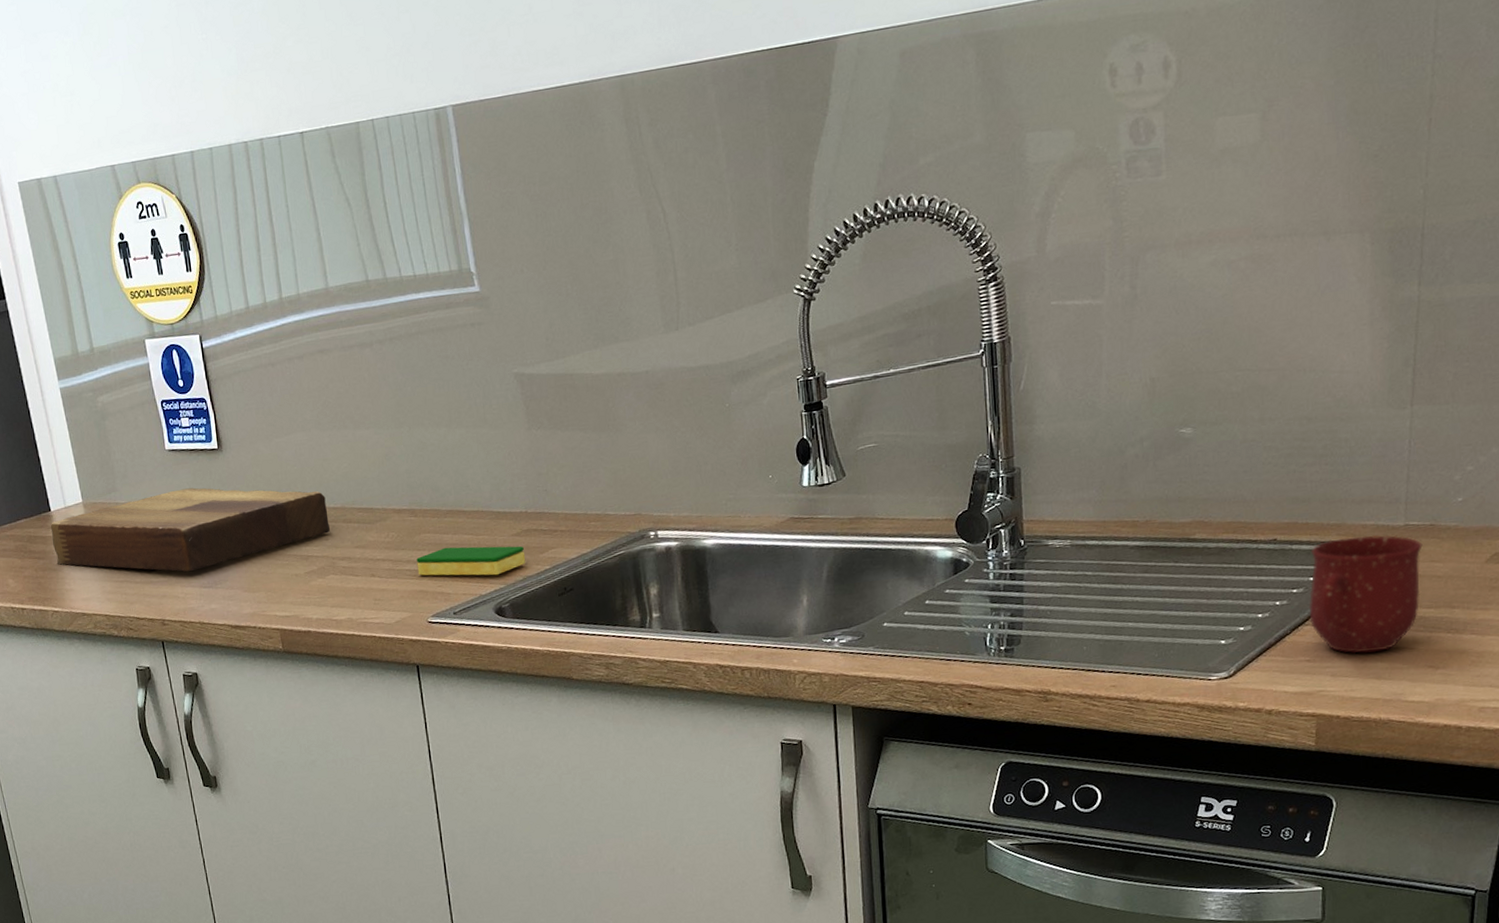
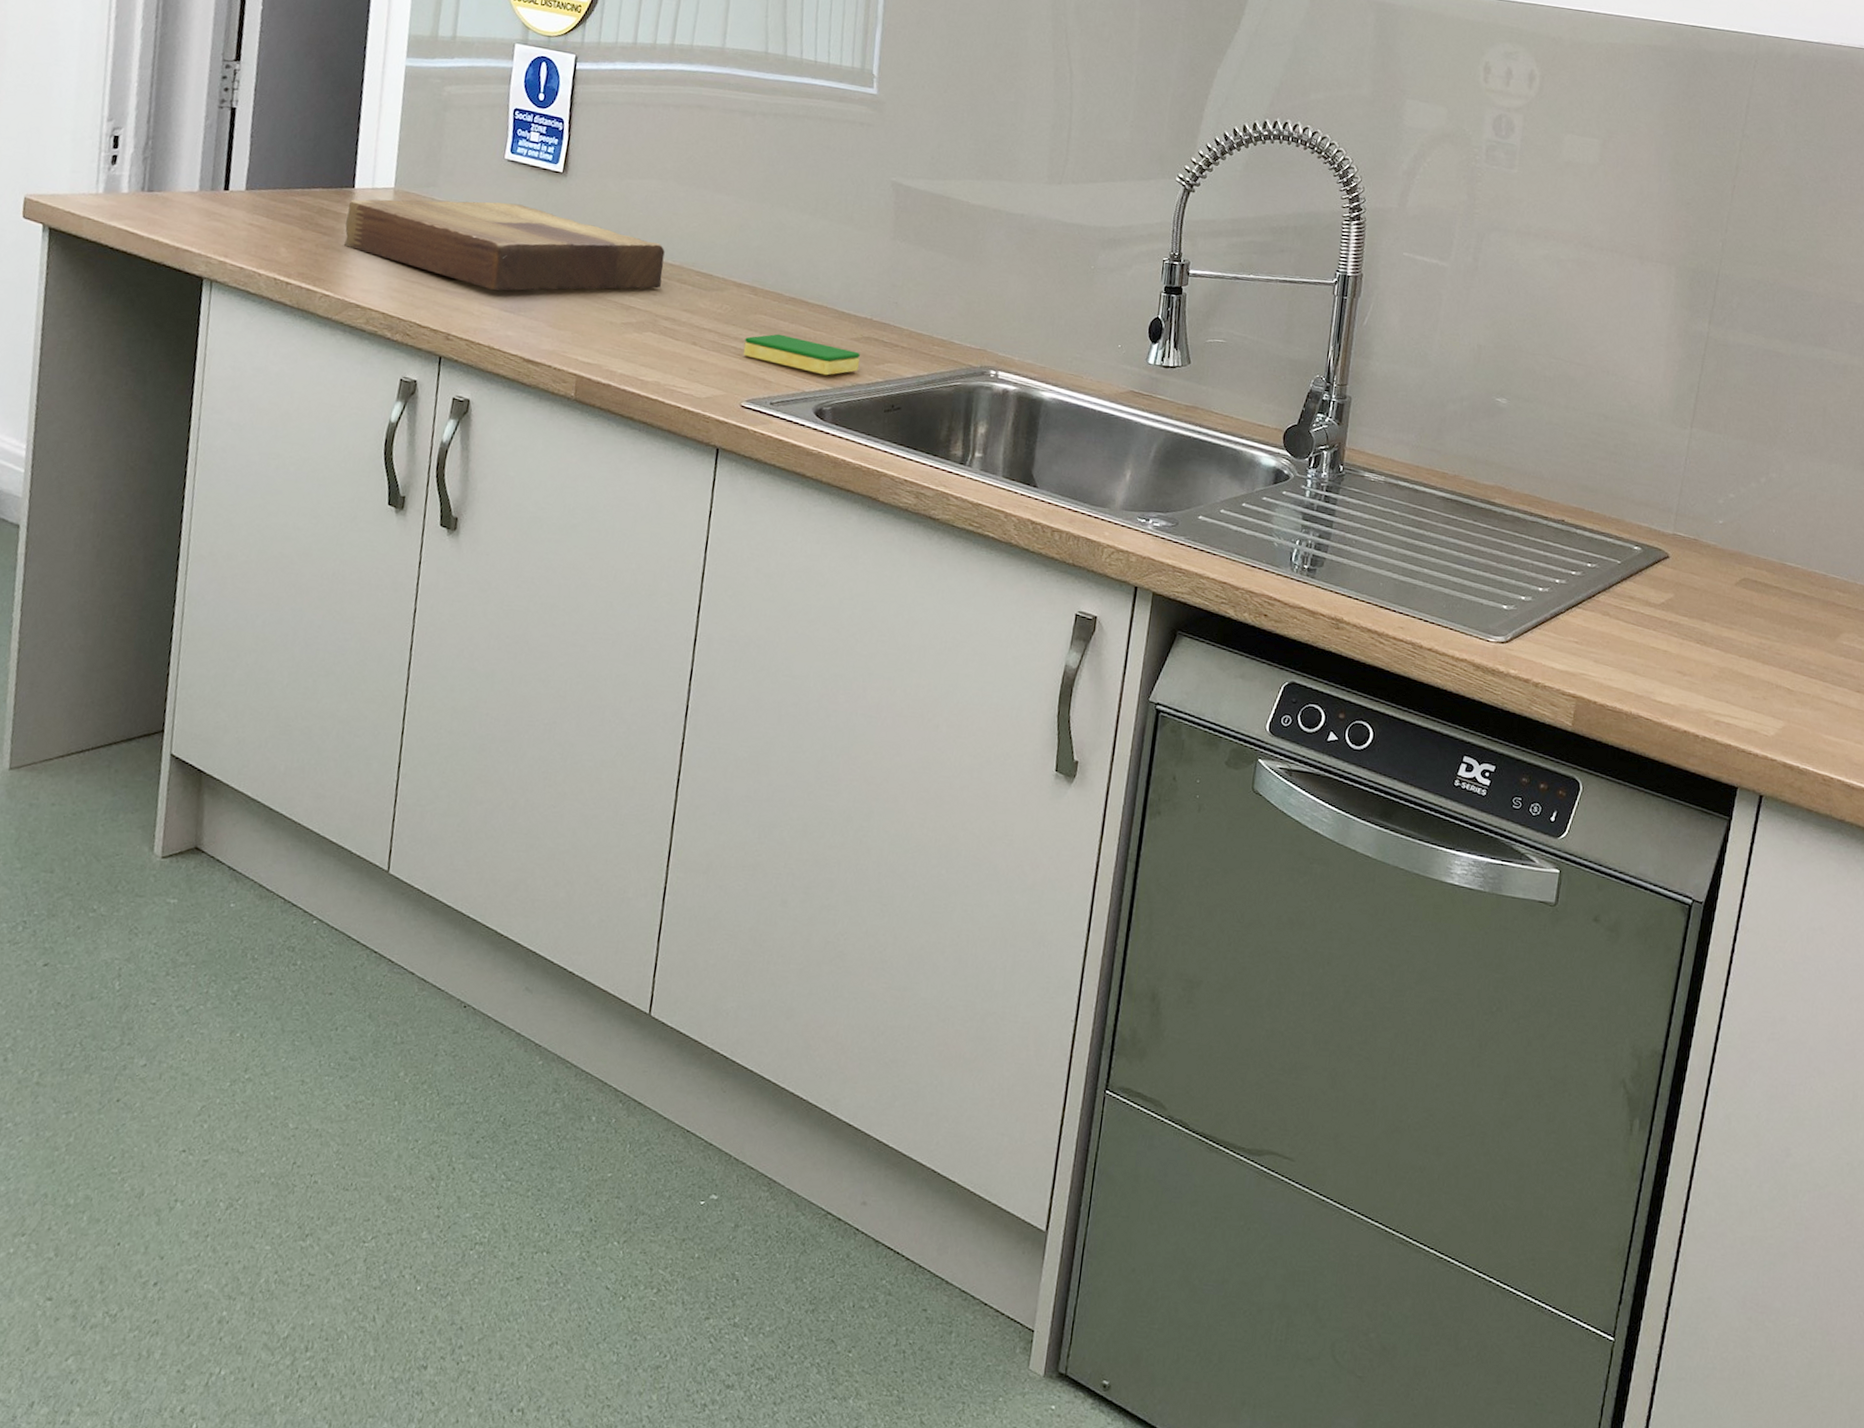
mug: present [1309,535,1423,654] -> none [1583,532,1686,648]

